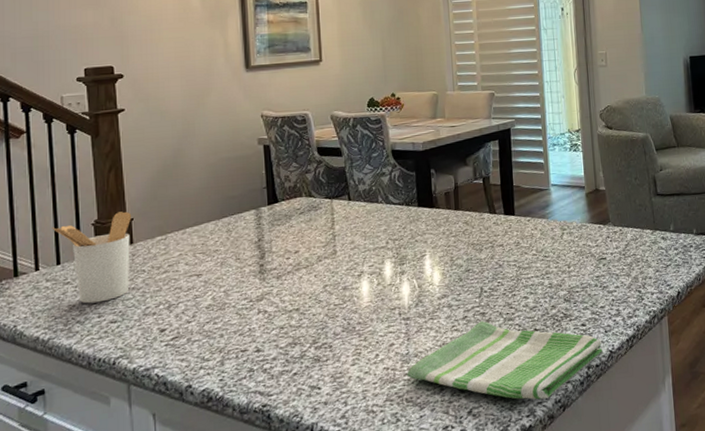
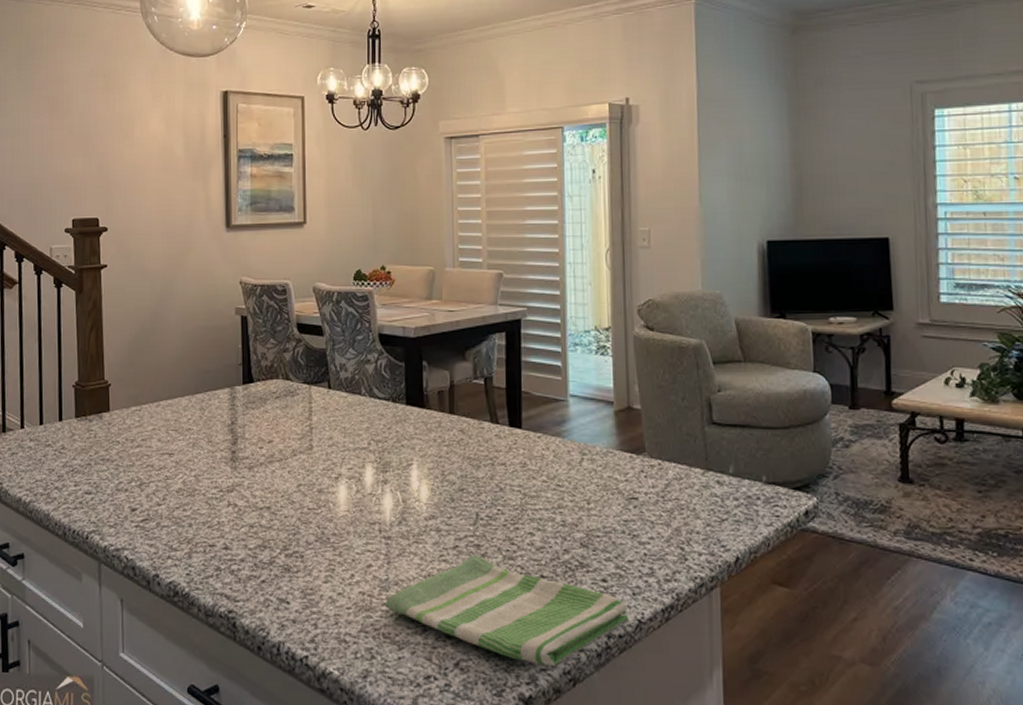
utensil holder: present [52,211,132,304] -> none [37,375,110,470]

